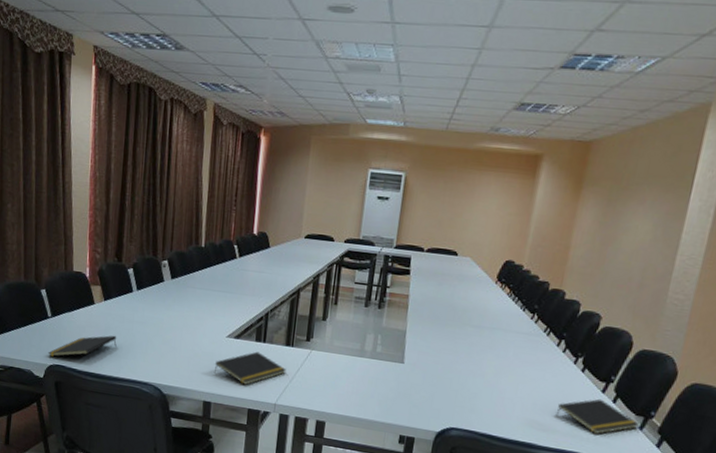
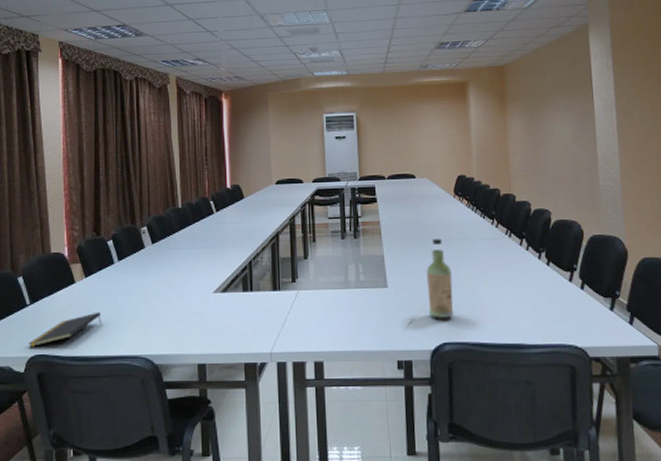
notepad: present [213,351,287,385] -> none [204,302,277,338]
bottle: none [441,323,476,404] -> present [426,239,454,318]
notepad: present [555,398,639,435] -> none [534,288,609,324]

